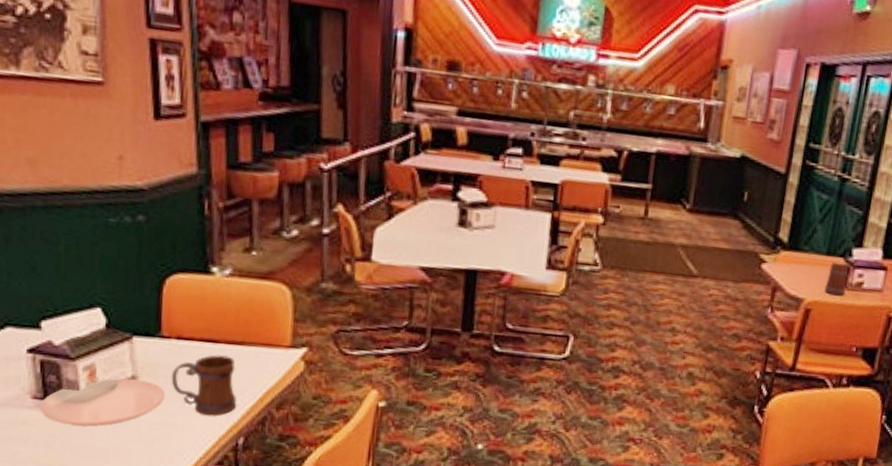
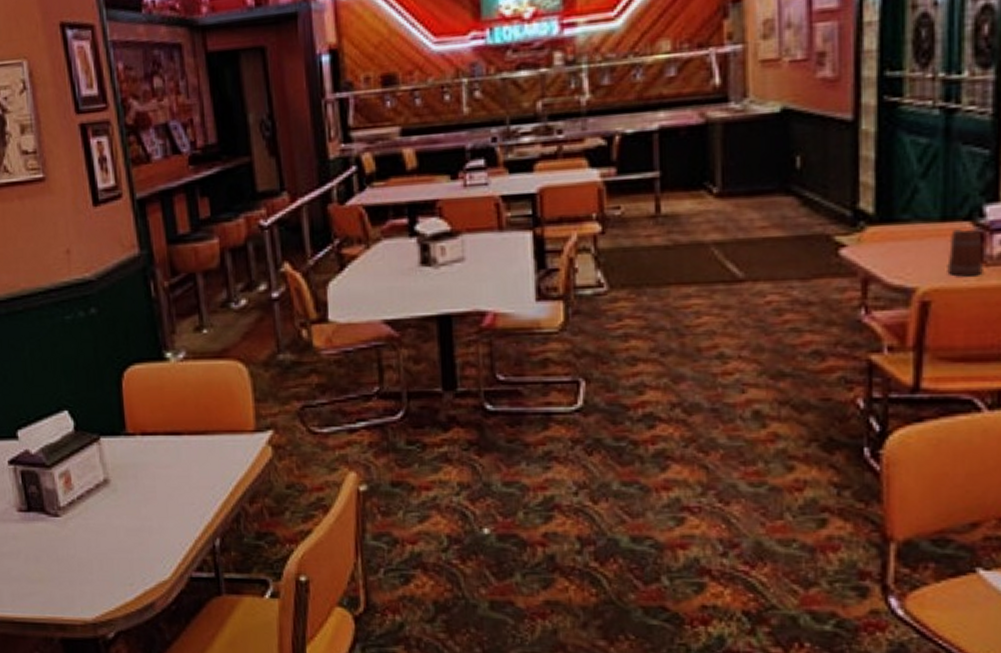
plate: present [39,378,166,427] -> none [25,483,138,537]
beer mug: present [171,354,237,416] -> none [140,448,209,517]

